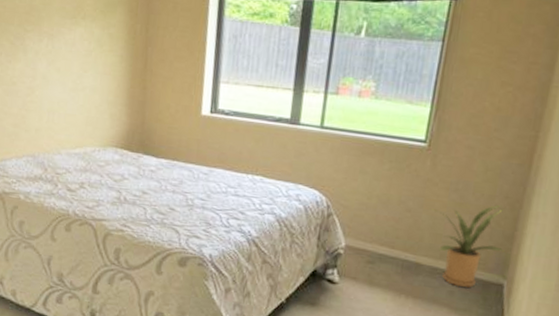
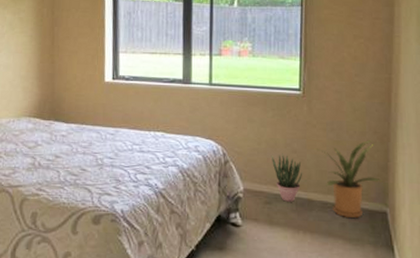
potted plant: none [380,211,415,264] -> present [271,153,303,202]

